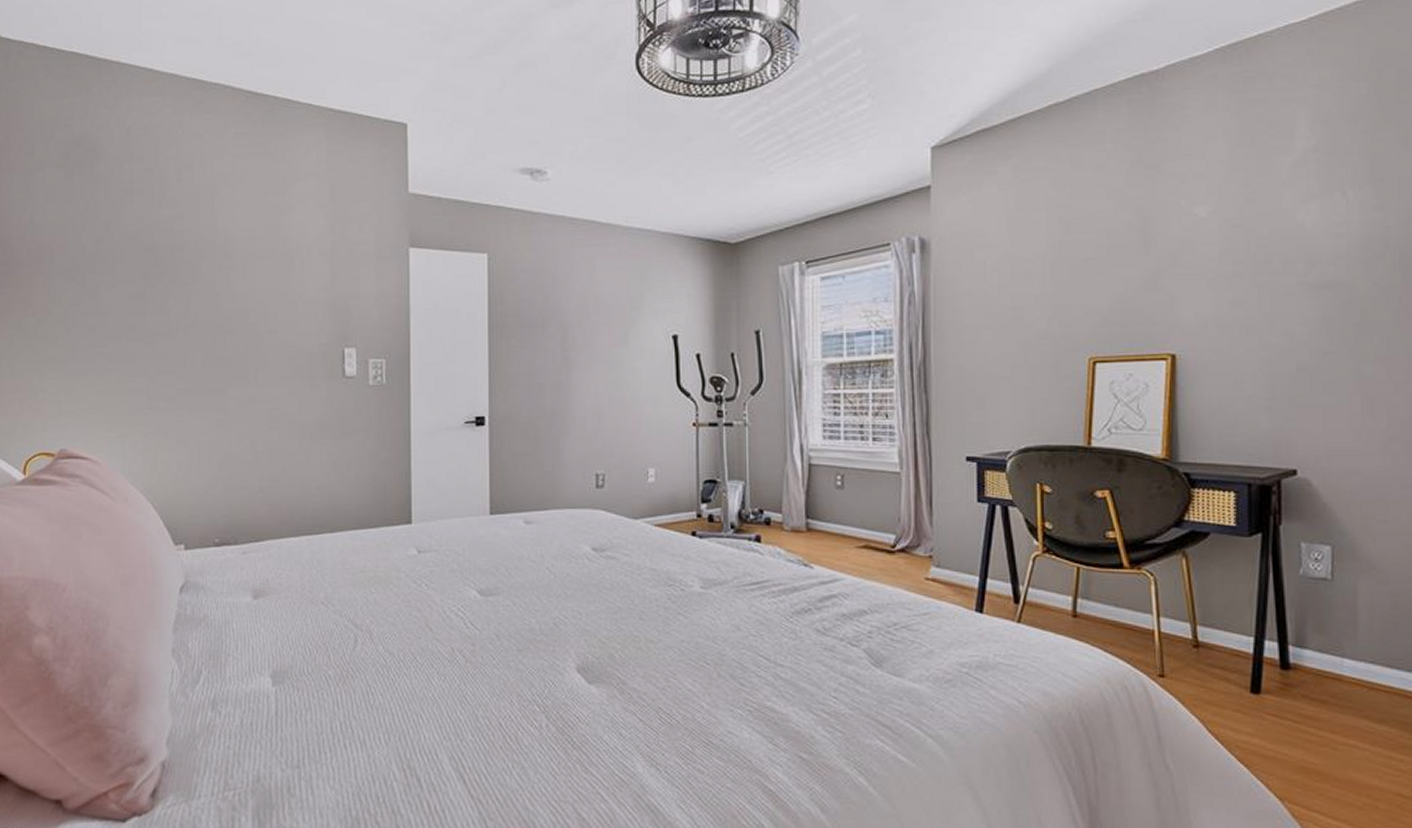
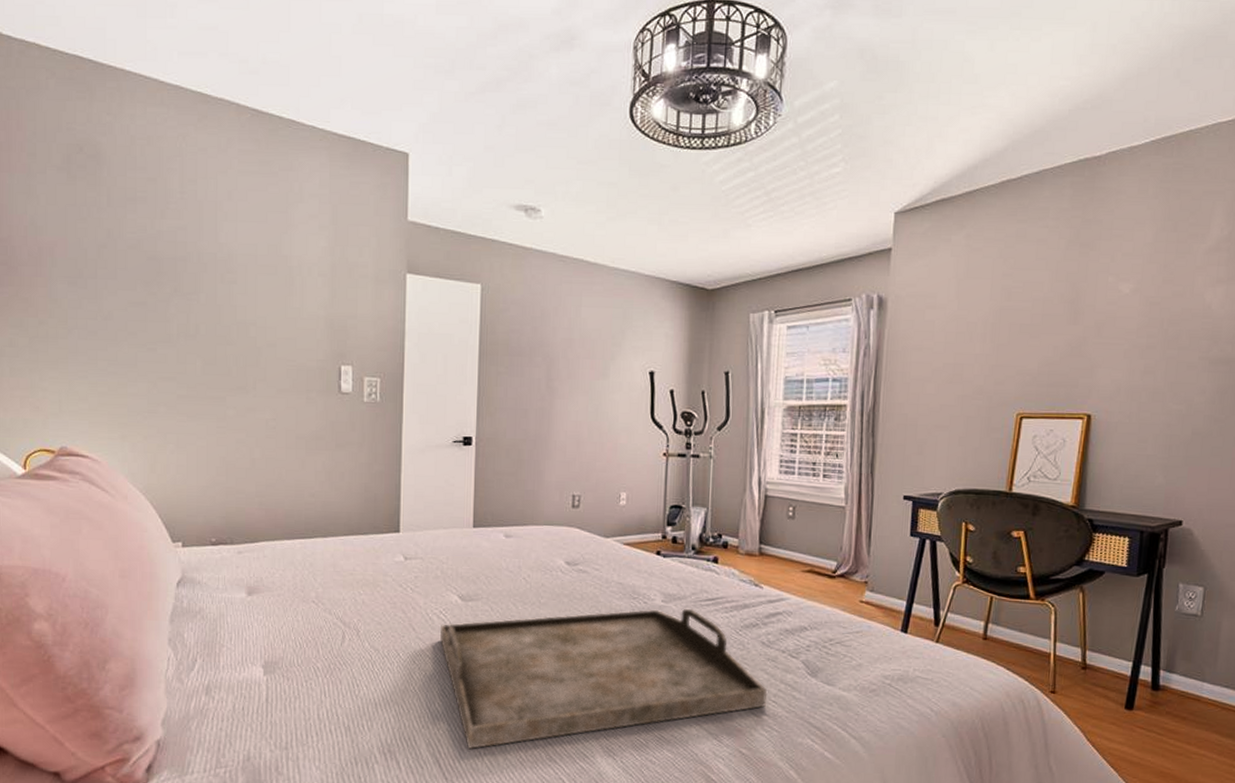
serving tray: none [459,594,827,763] -> present [440,608,768,750]

